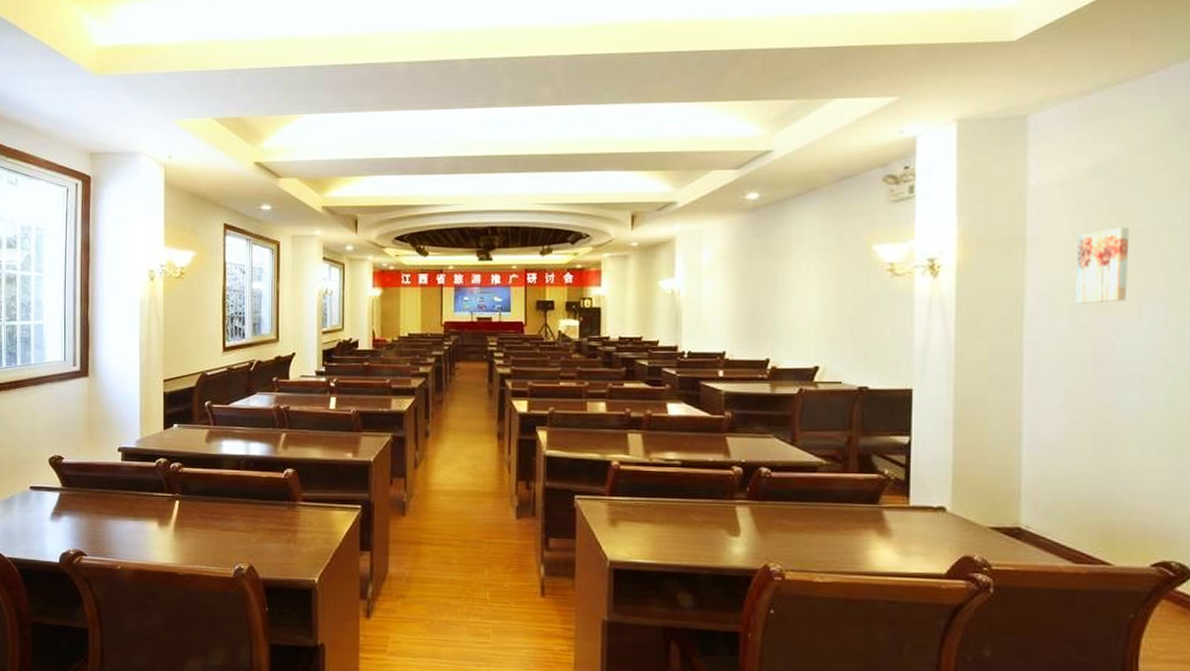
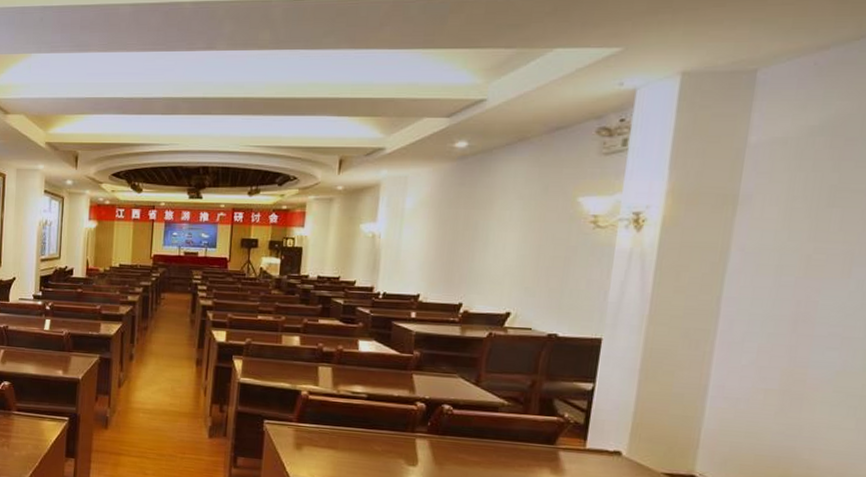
wall art: present [1076,227,1129,304] -> none [782,187,851,264]

